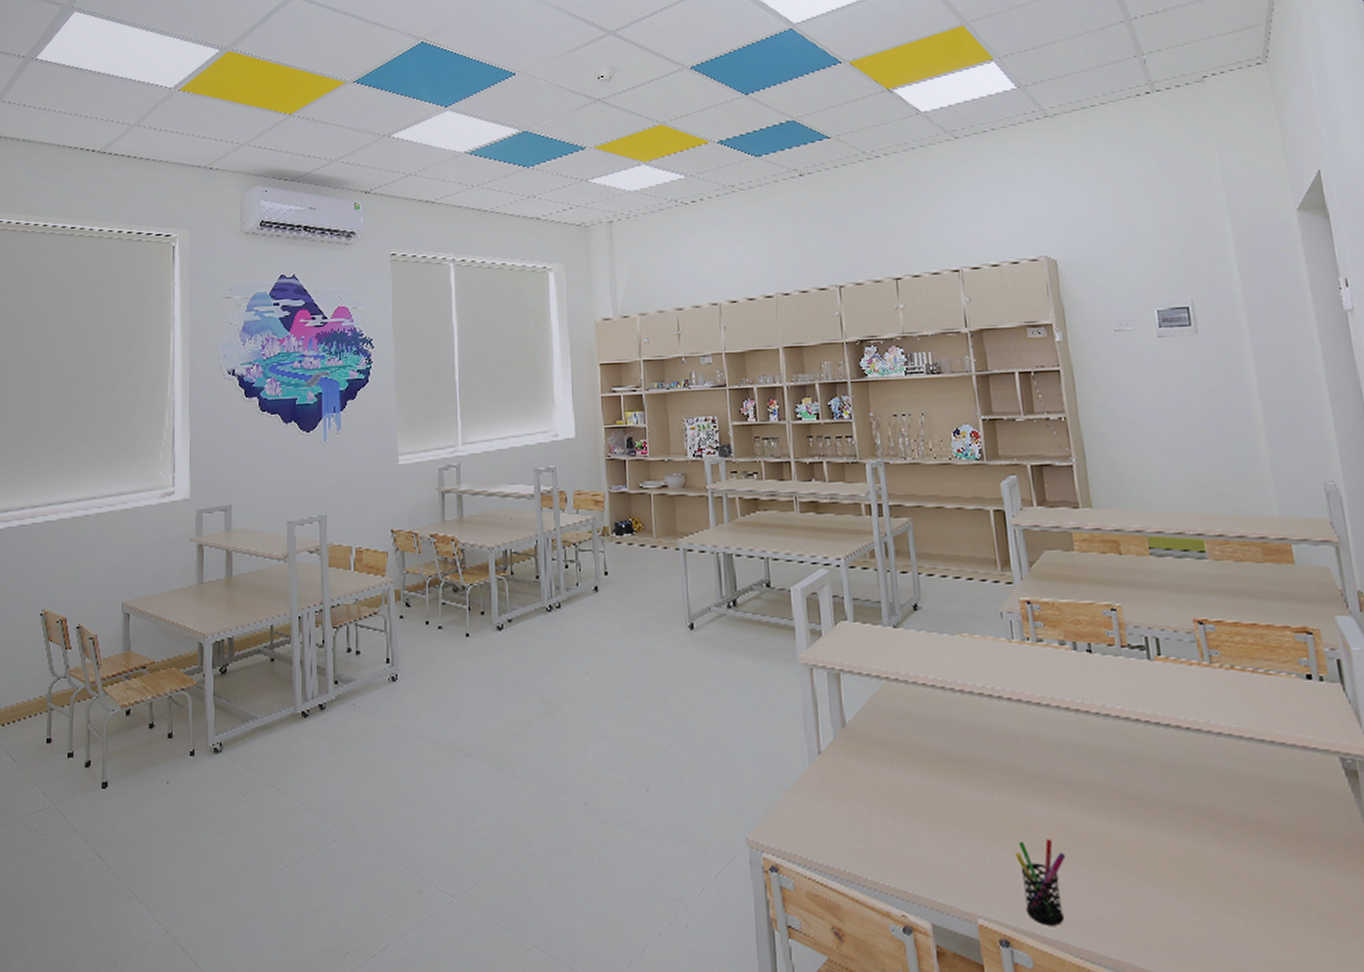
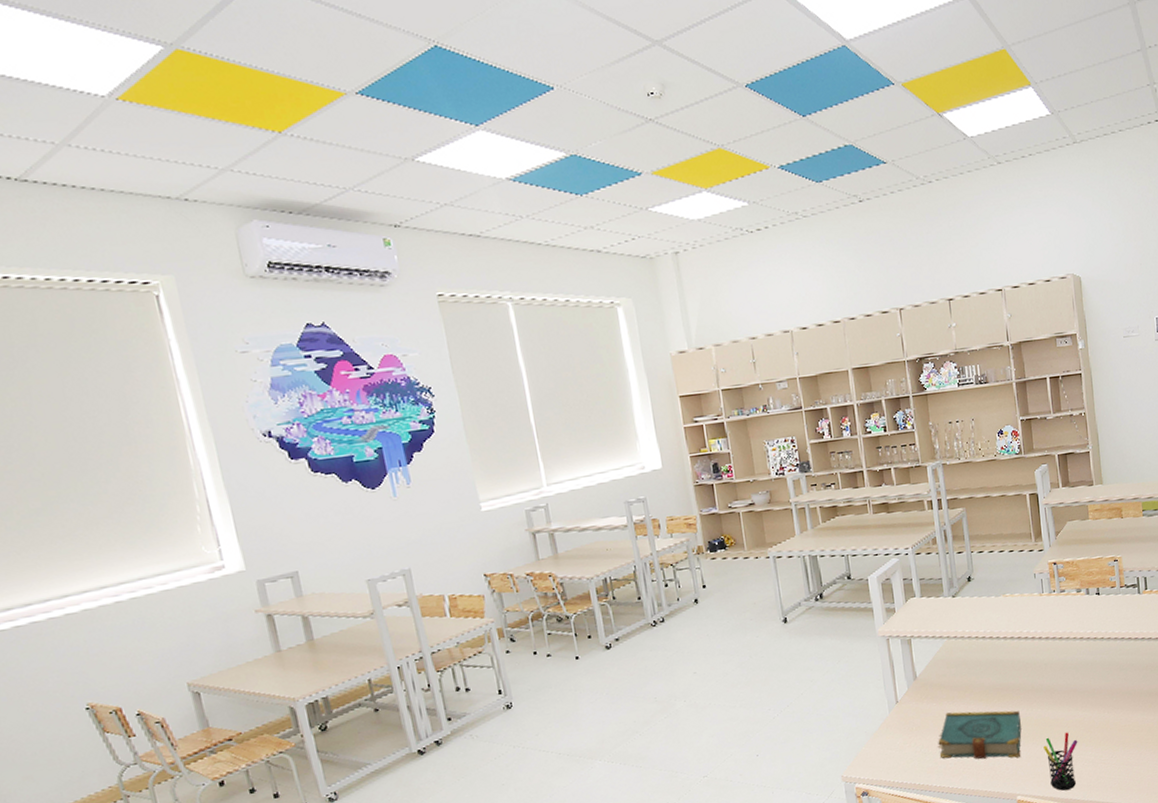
book: none [869,780,984,861] -> present [937,710,1022,759]

